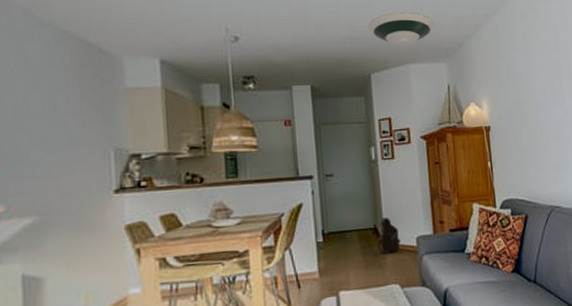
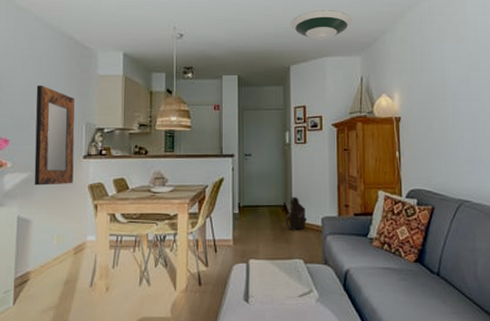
home mirror: none [34,101,103,233] -> present [34,85,75,186]

